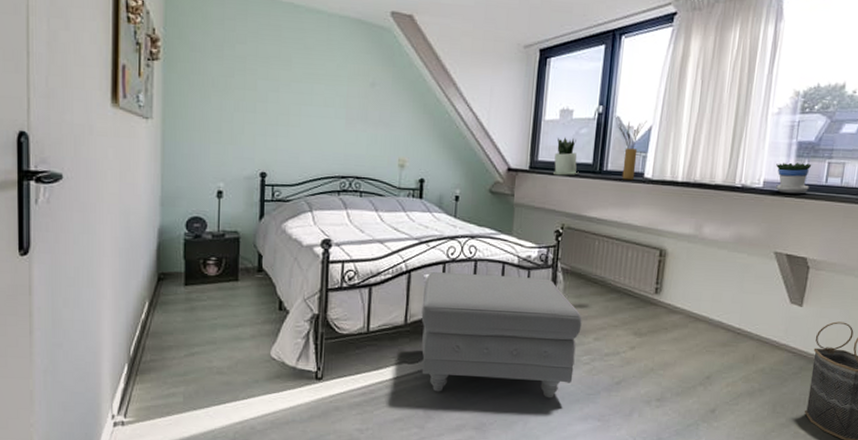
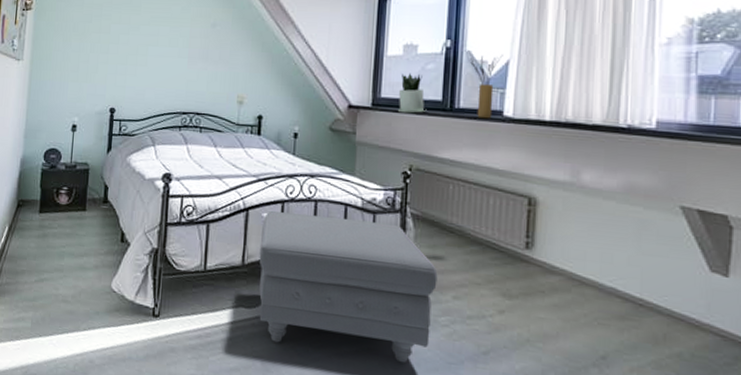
flowerpot: present [776,162,812,194] -> none [672,99,721,138]

